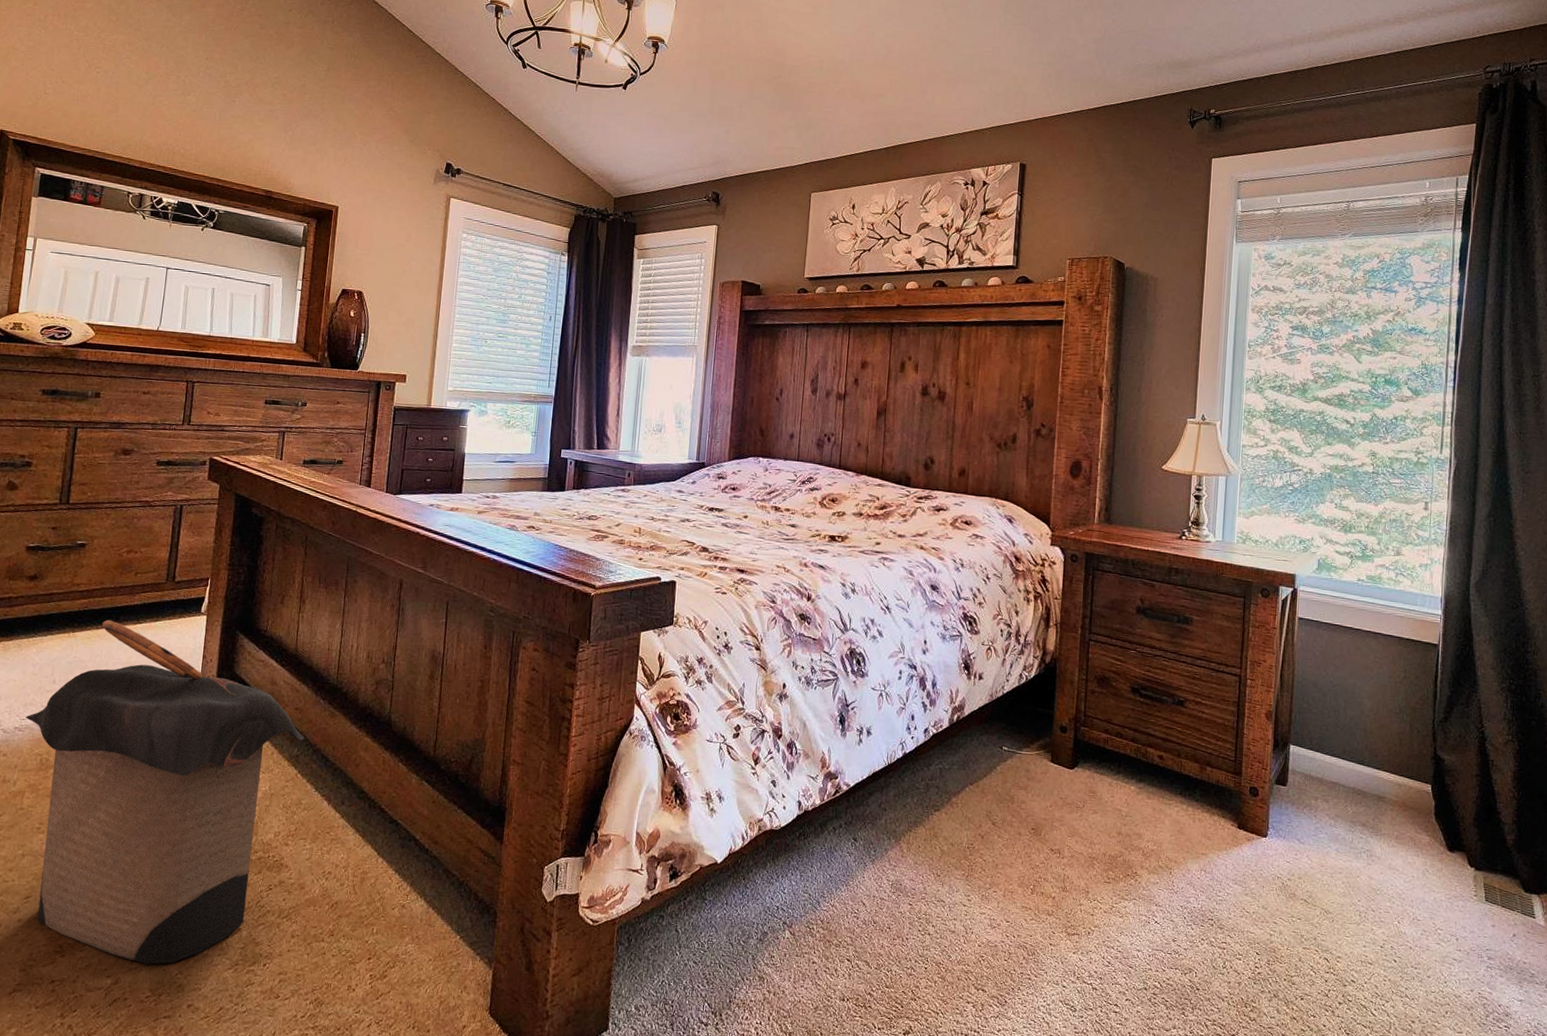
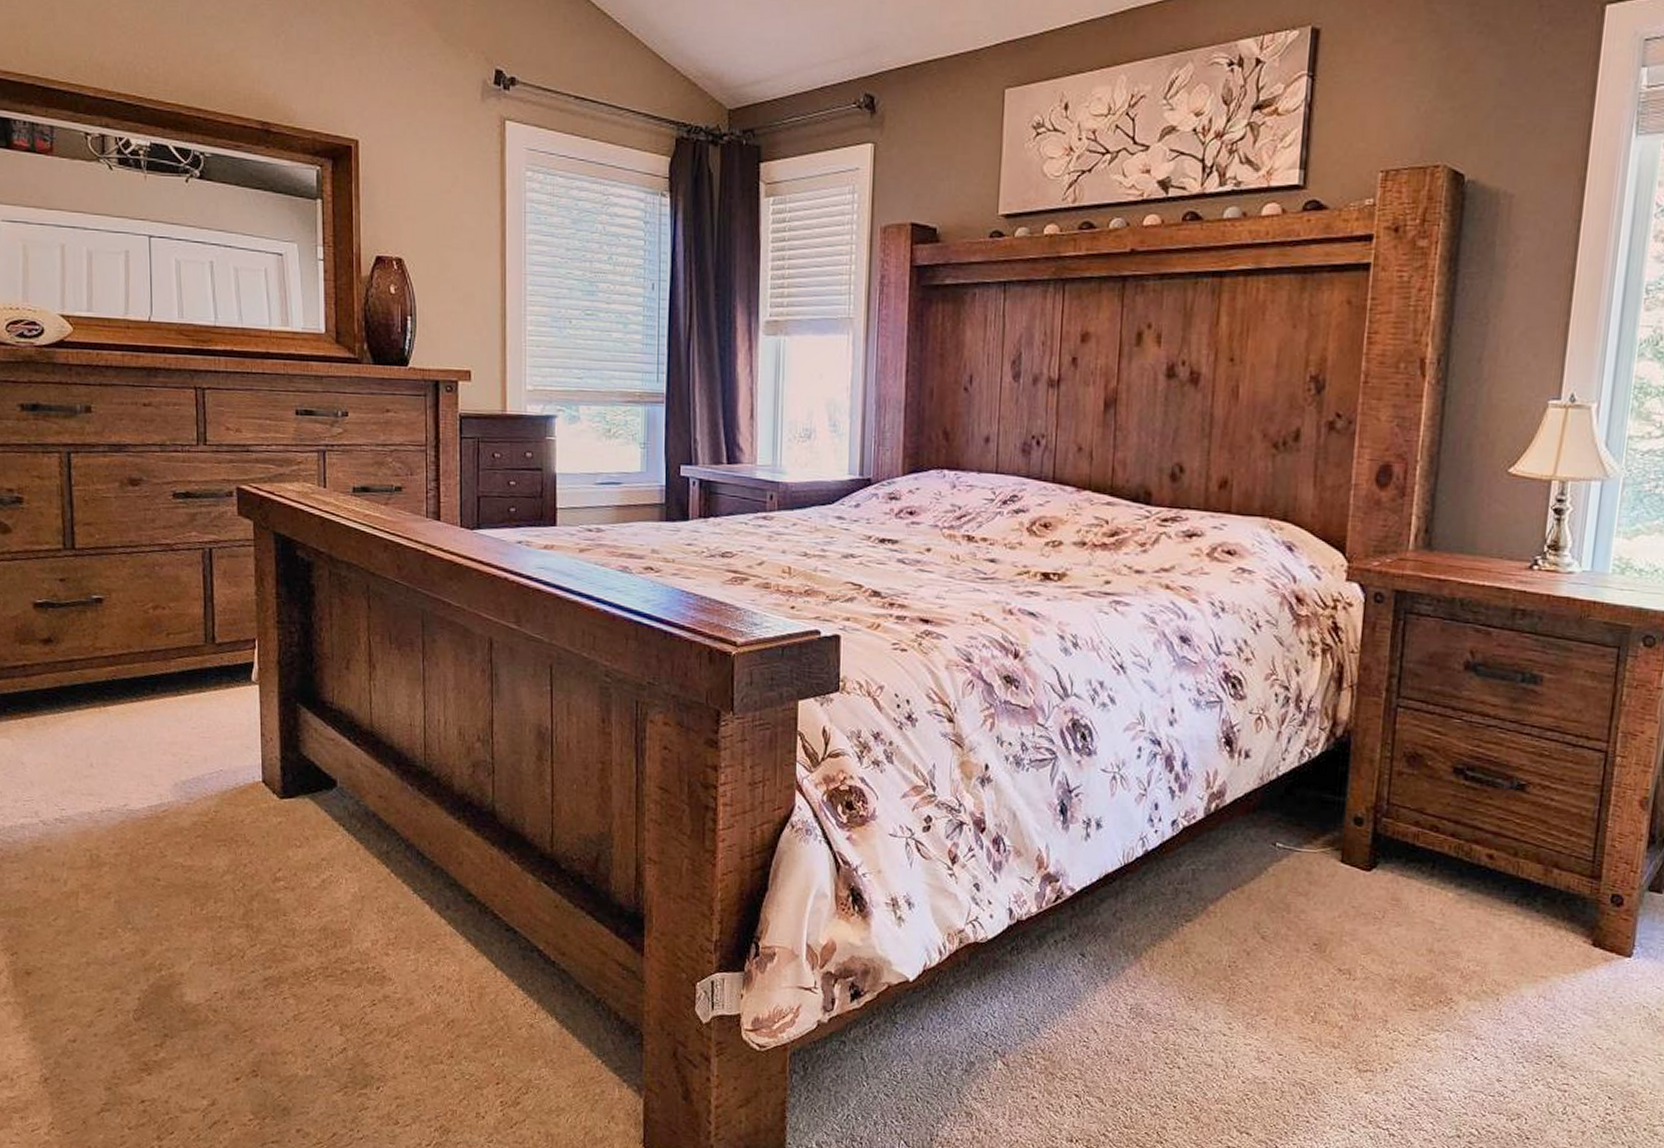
laundry hamper: present [25,619,305,964] -> none [65,691,395,1085]

